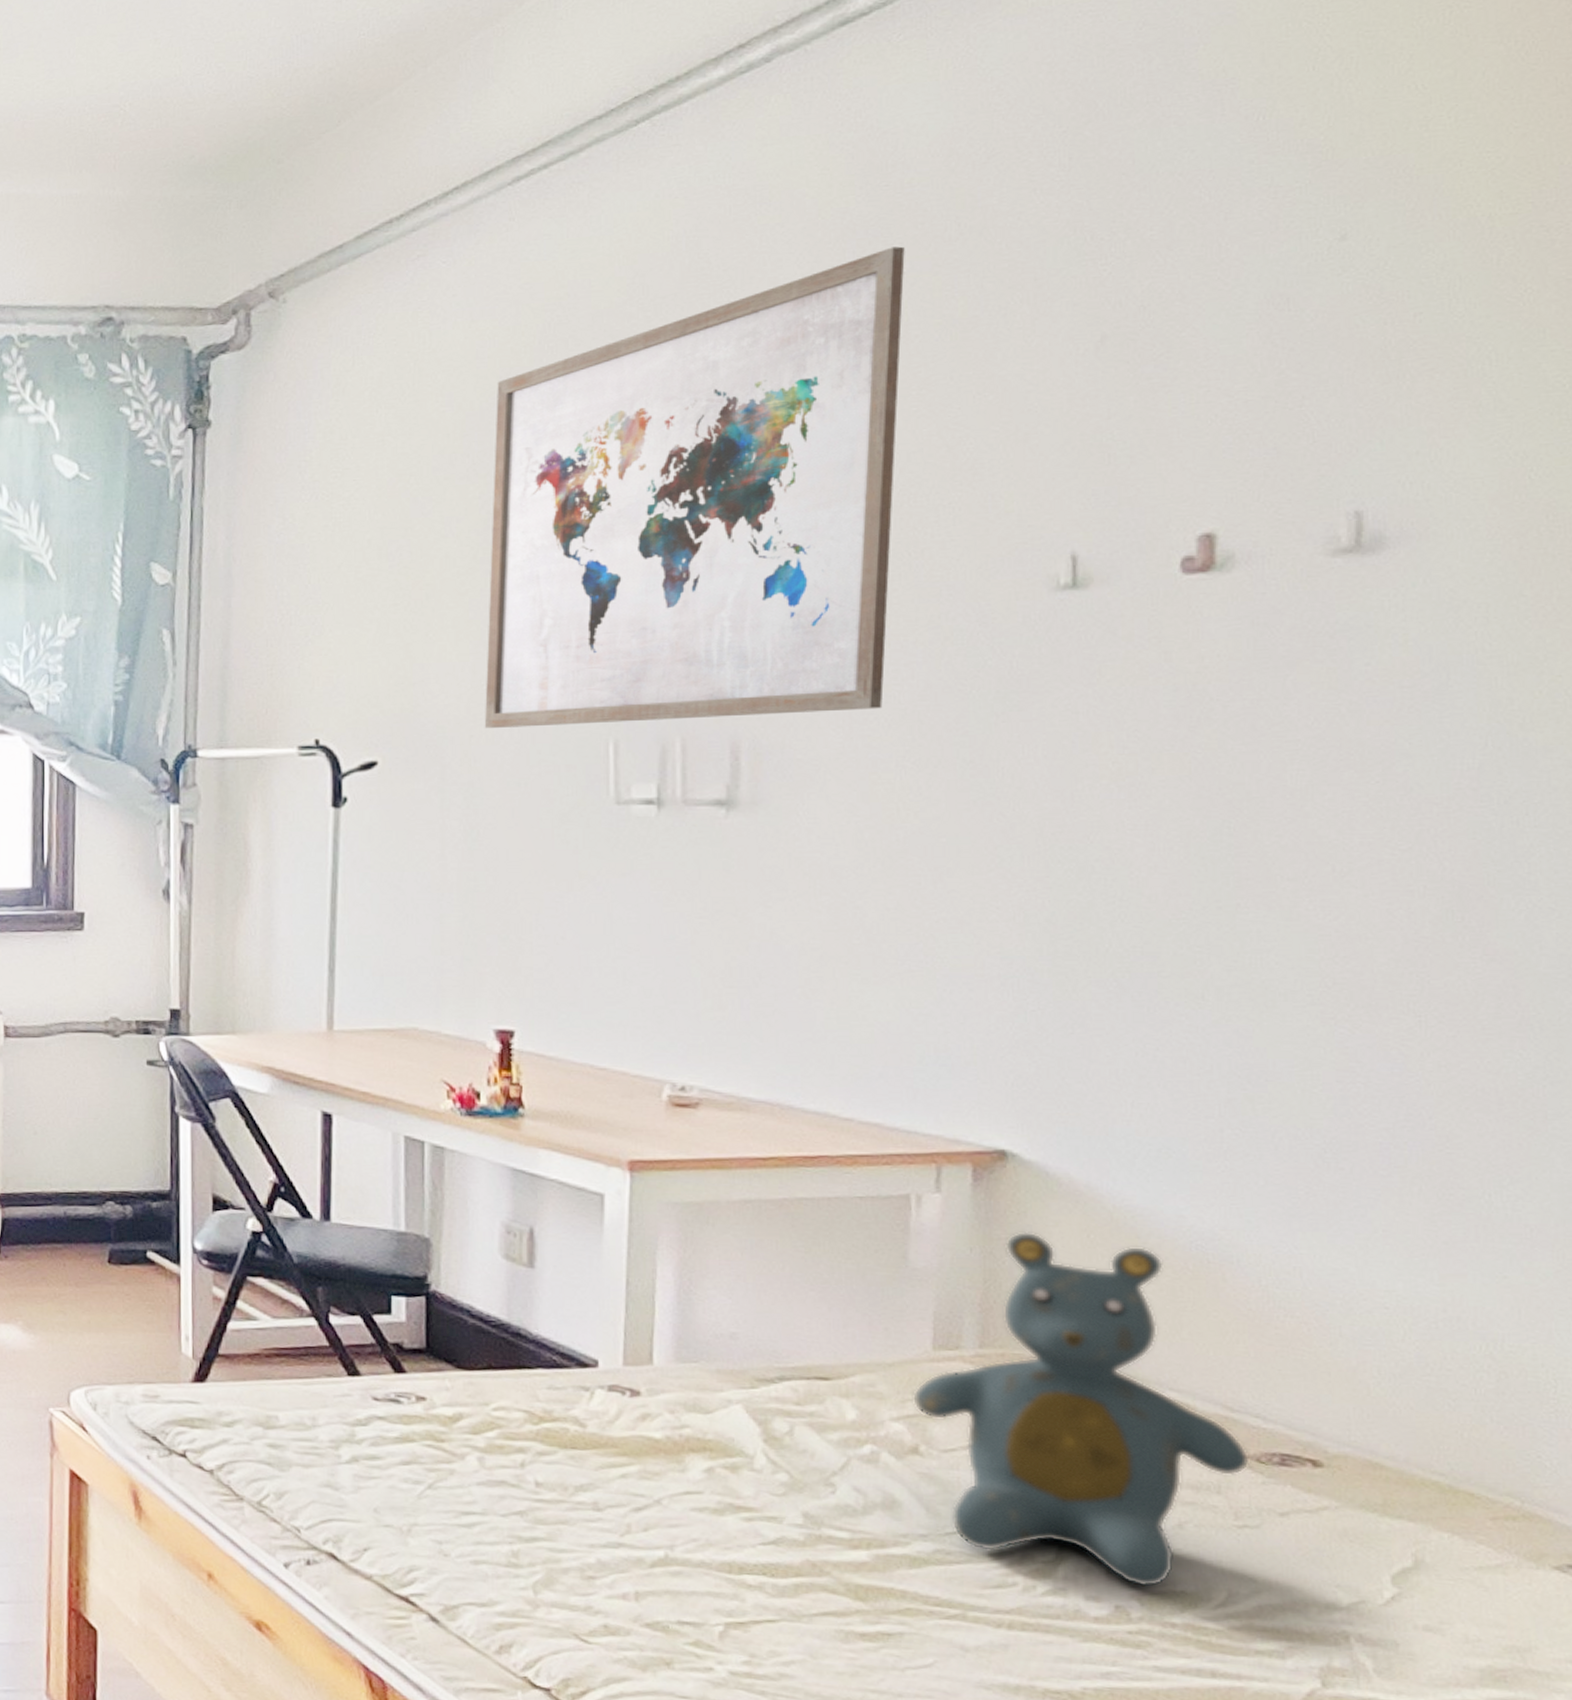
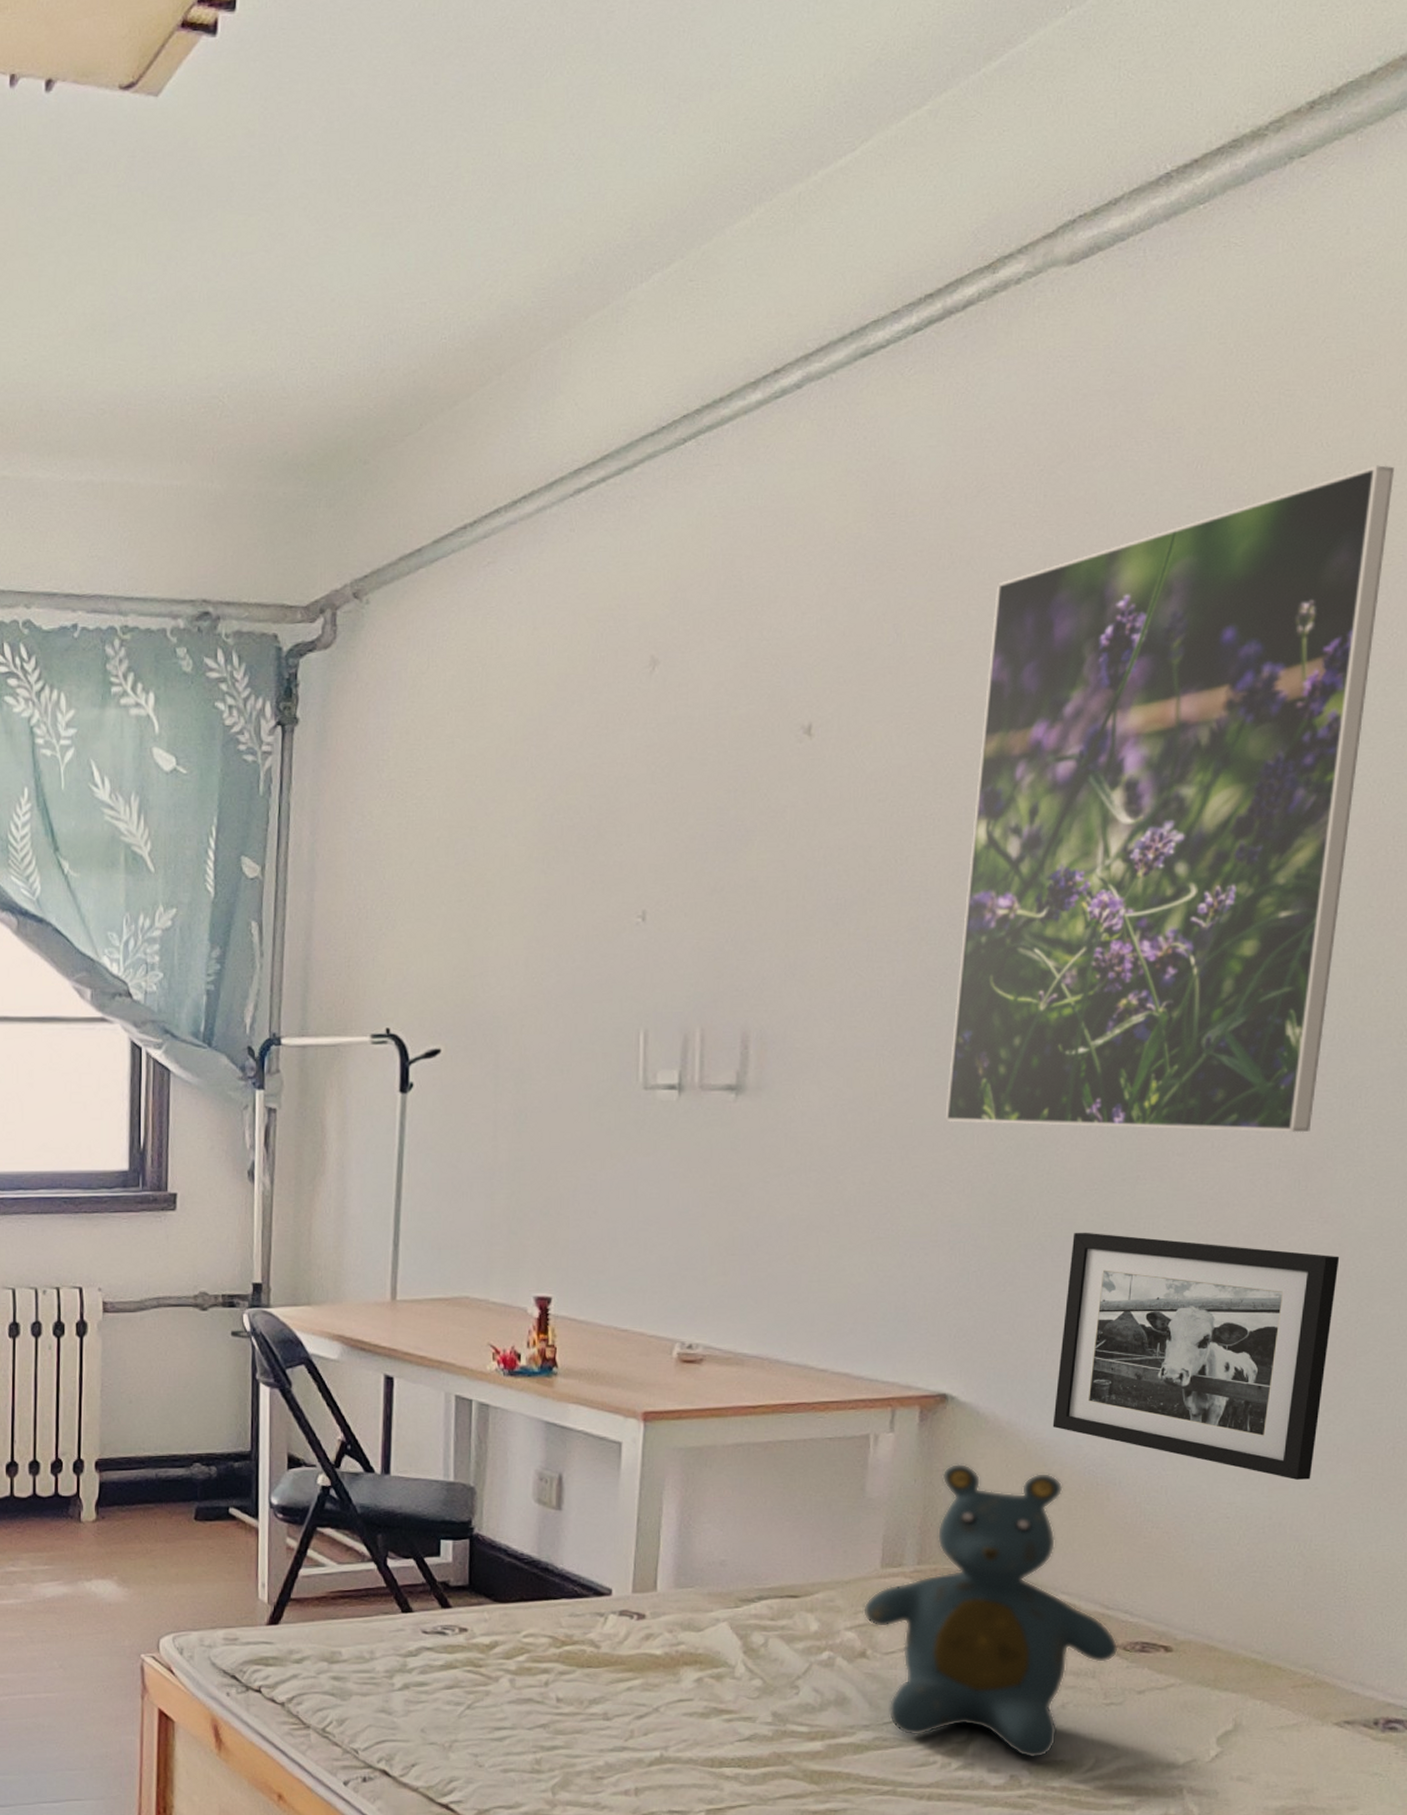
wall art: present [484,246,905,728] -> none [534,572,906,1018]
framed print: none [985,105,1513,856] -> present [945,465,1394,1133]
picture frame: none [1145,967,1515,1266] -> present [1052,1232,1340,1480]

